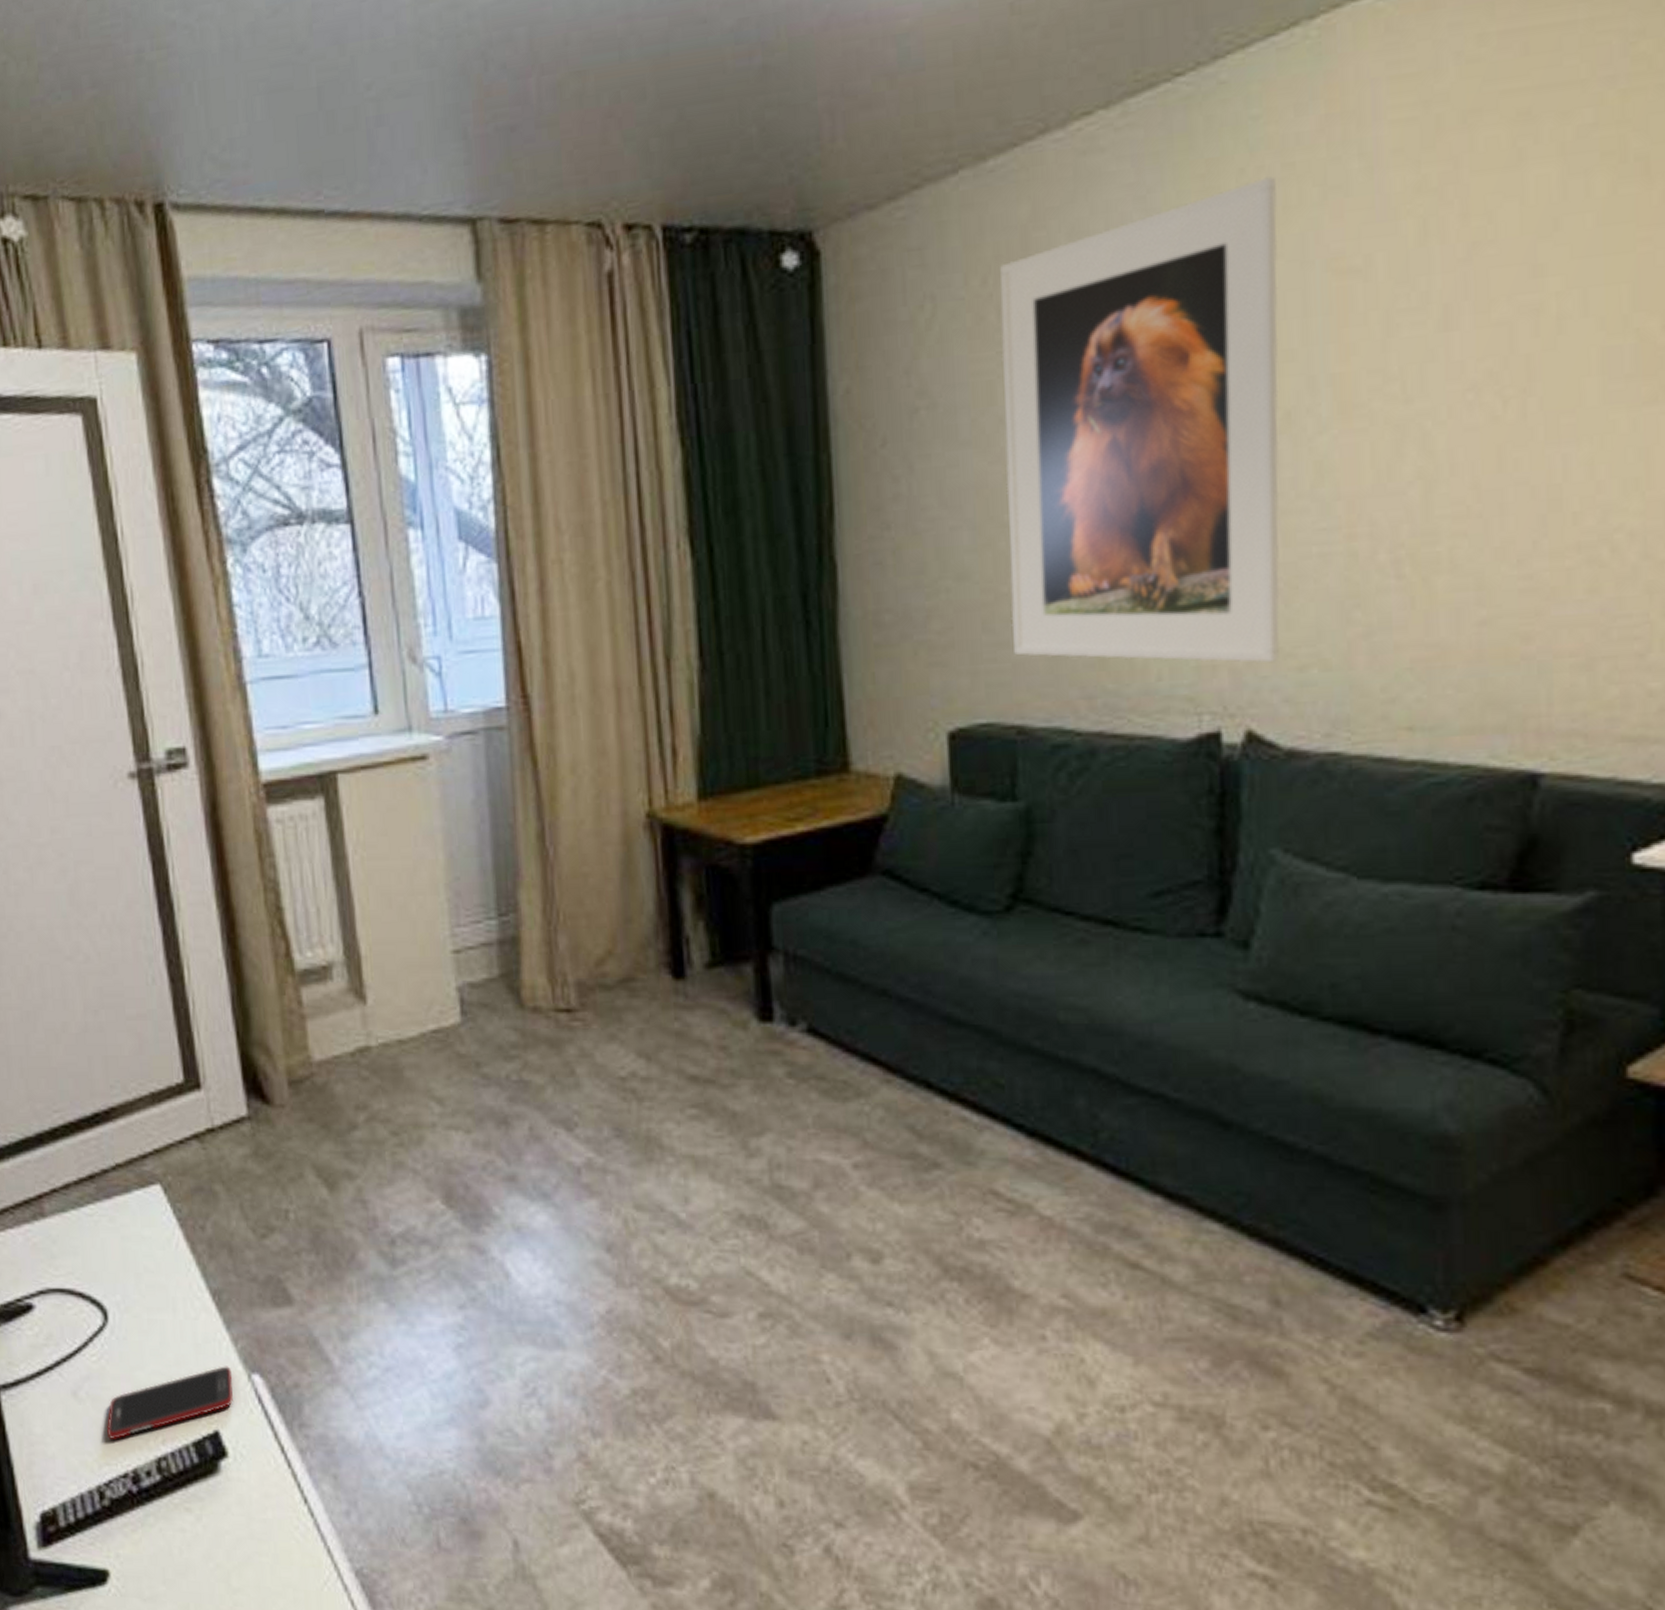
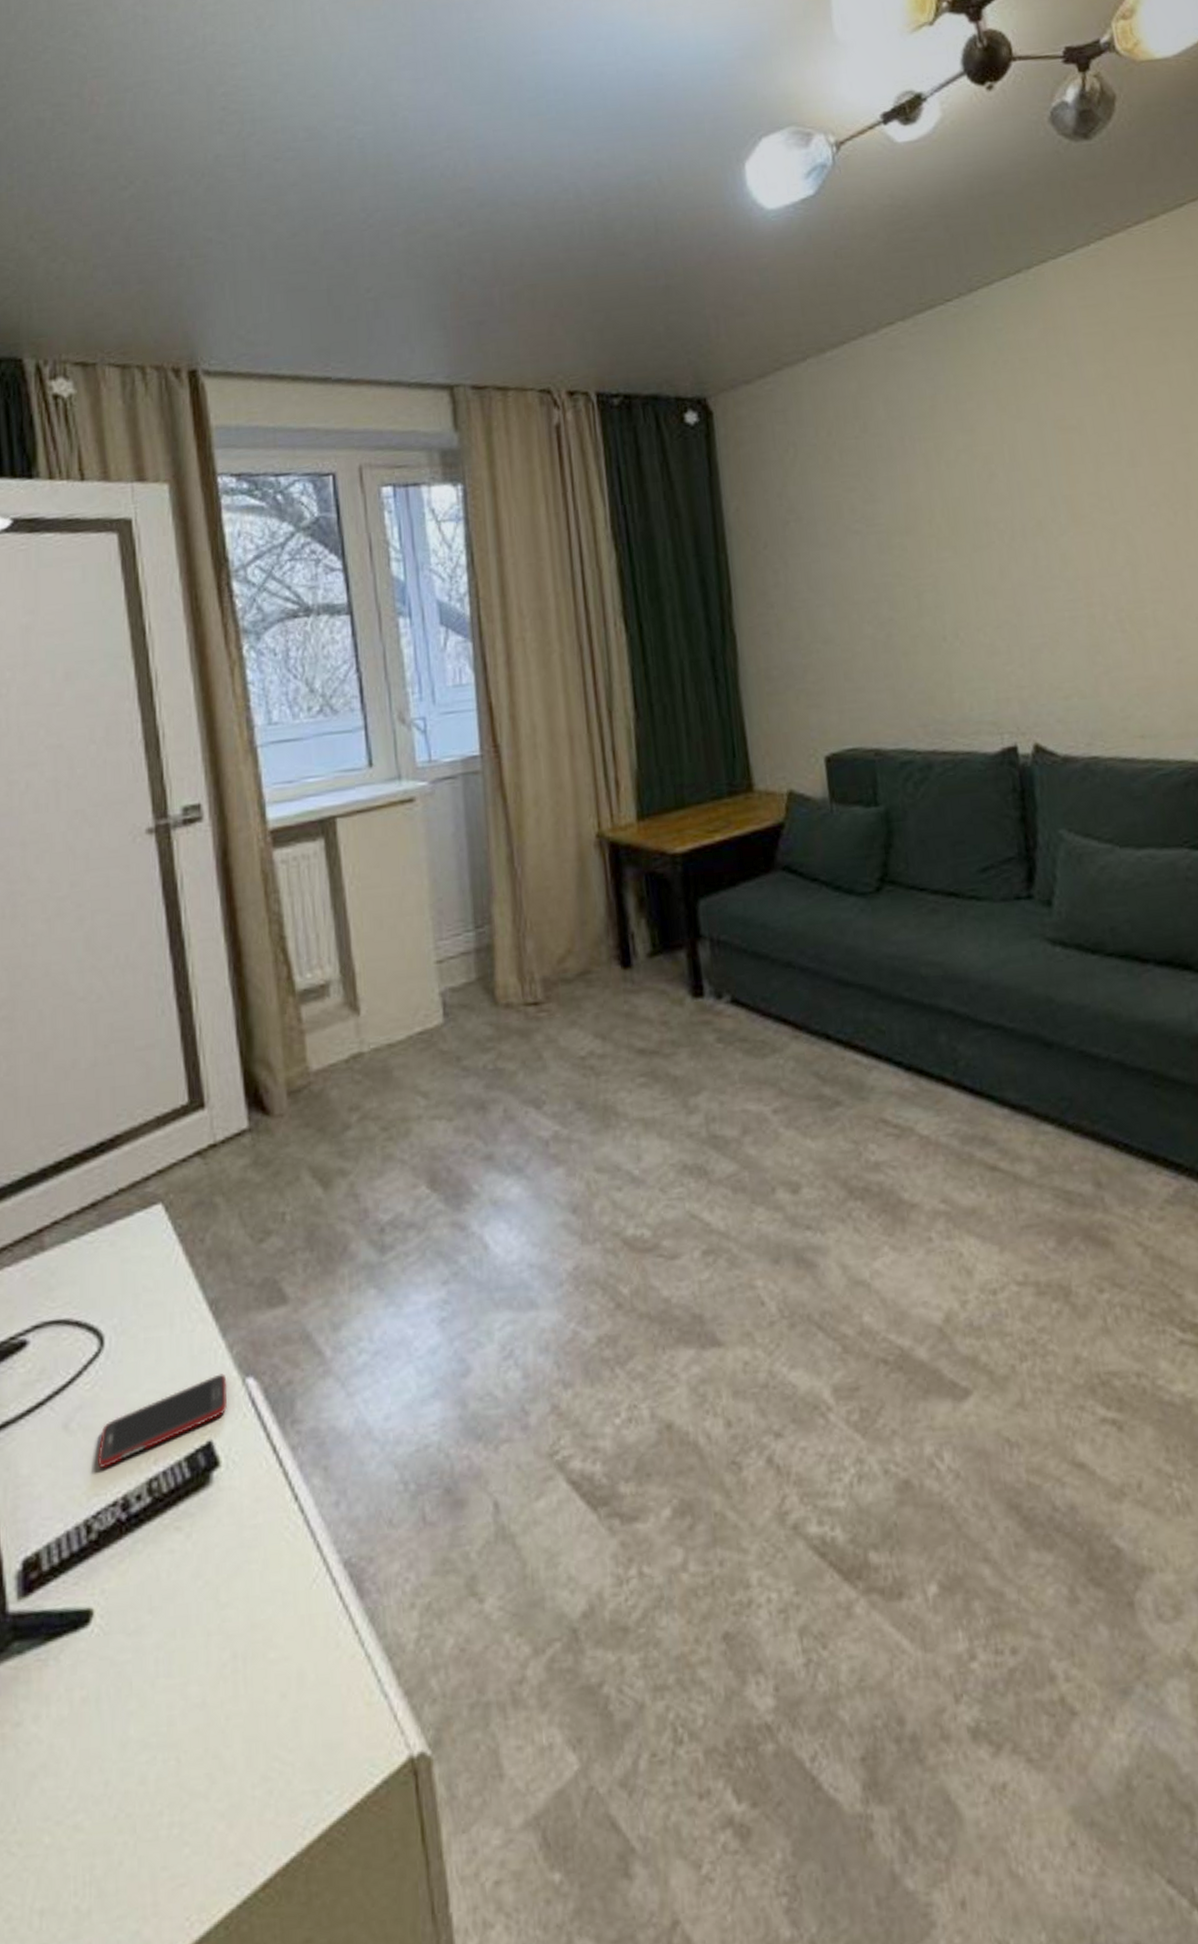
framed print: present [1000,176,1280,663] -> none [840,367,1051,698]

